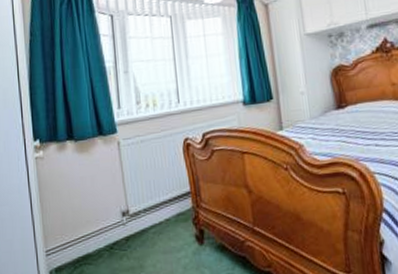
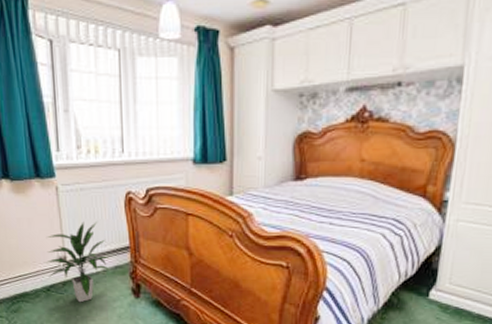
indoor plant: none [108,171,174,258] -> present [45,222,112,303]

